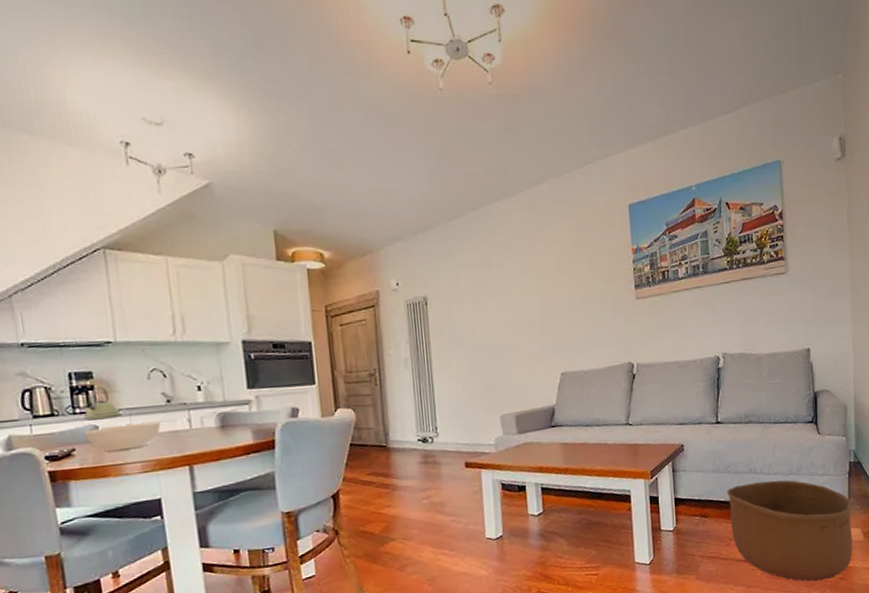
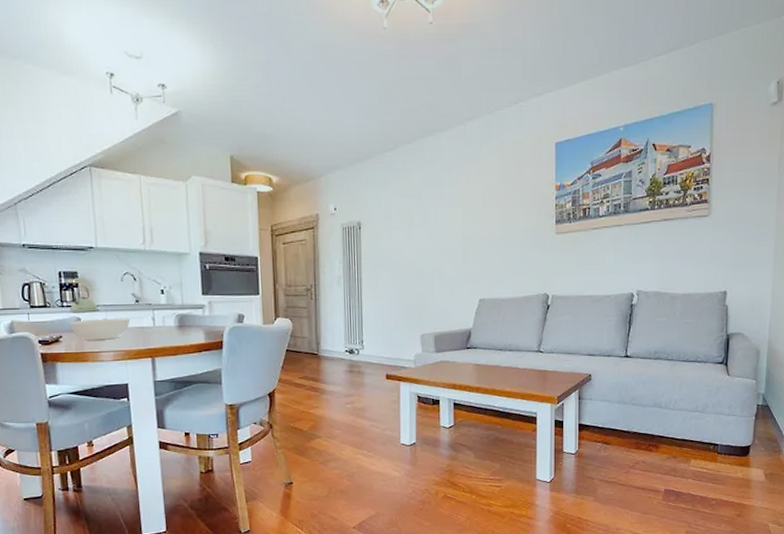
basket: present [726,480,853,582] -> none [630,416,756,515]

